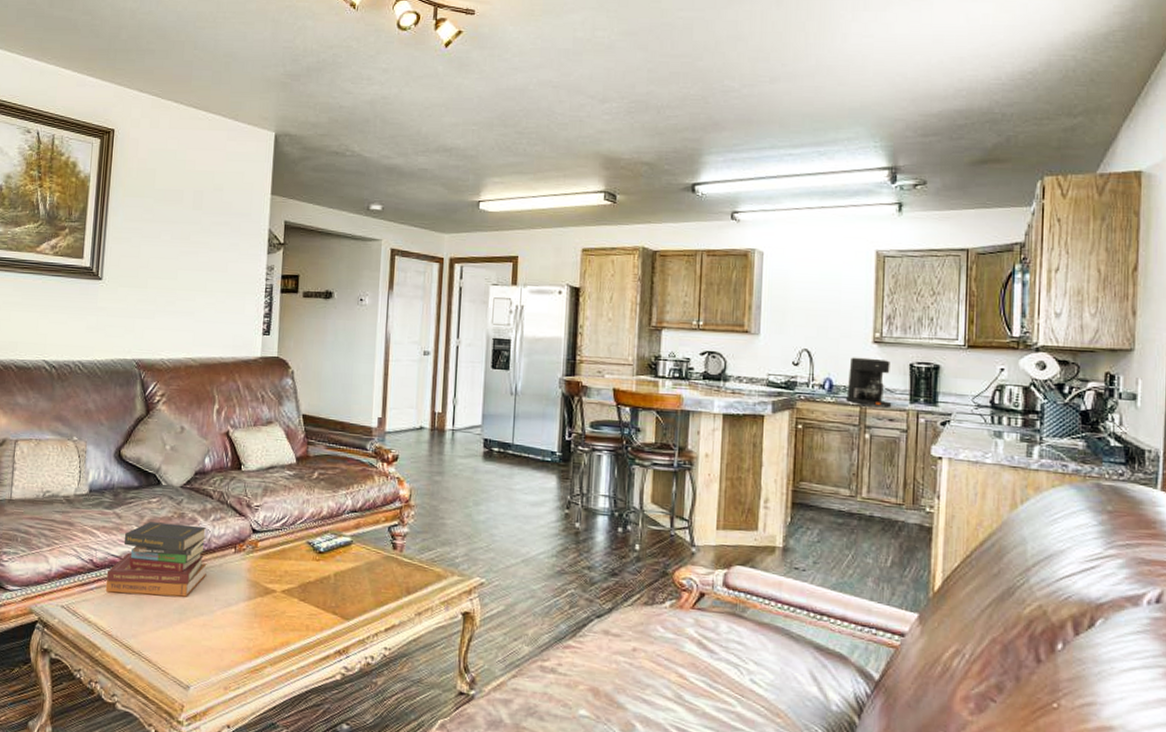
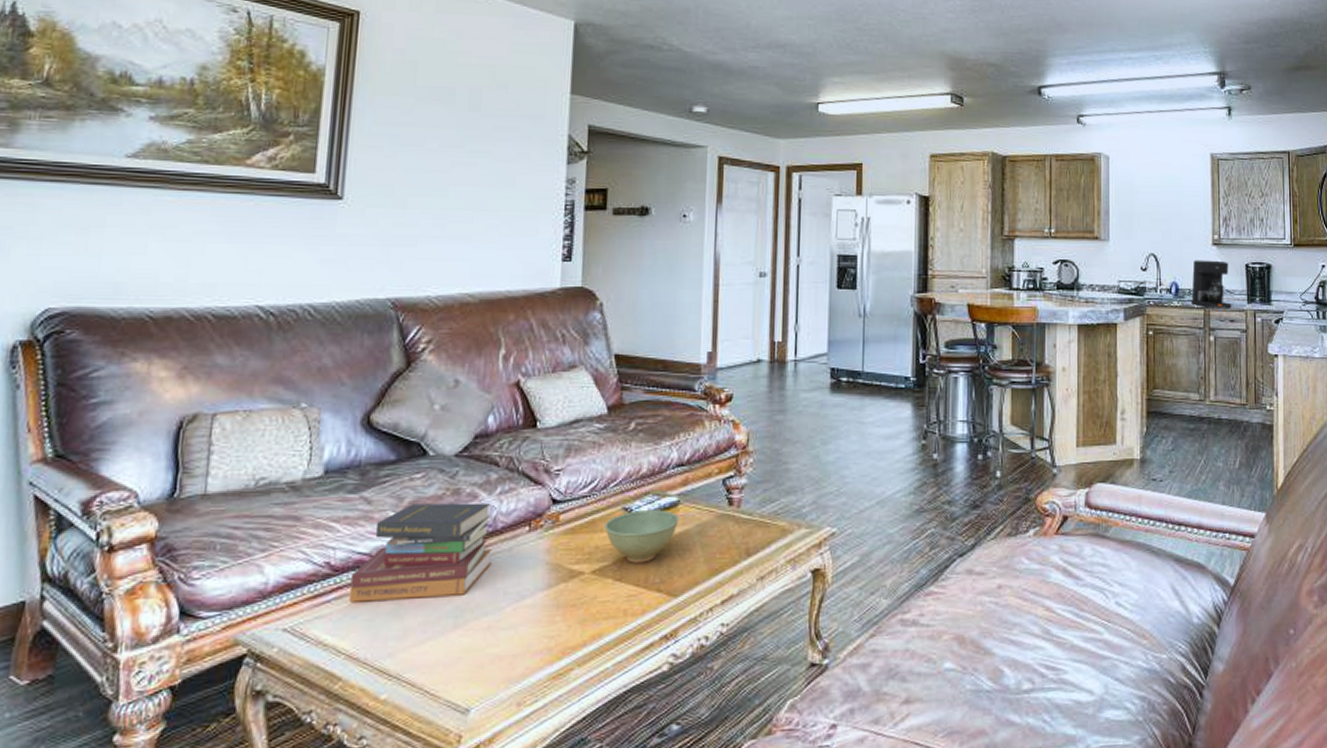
bowl: none [292,545,352,589] -> present [604,510,679,563]

